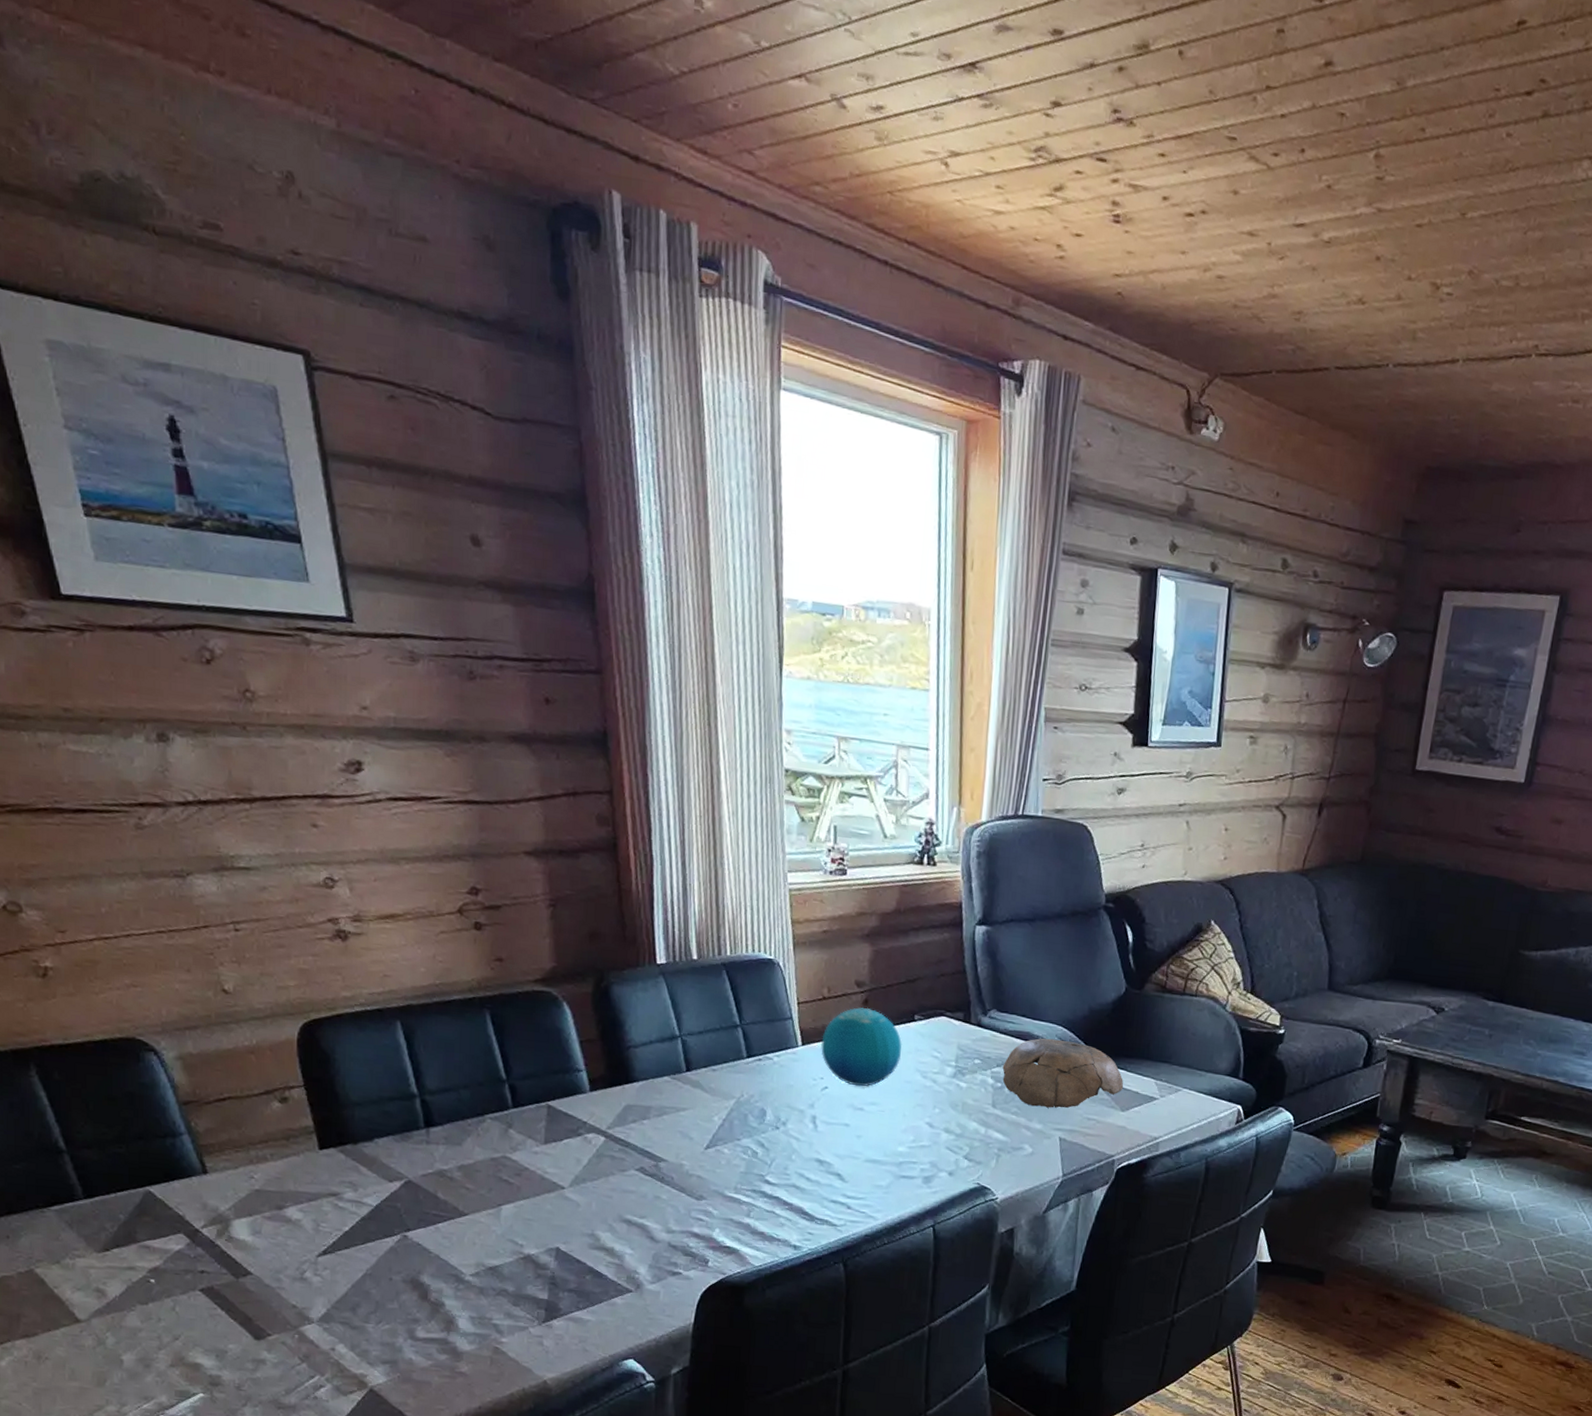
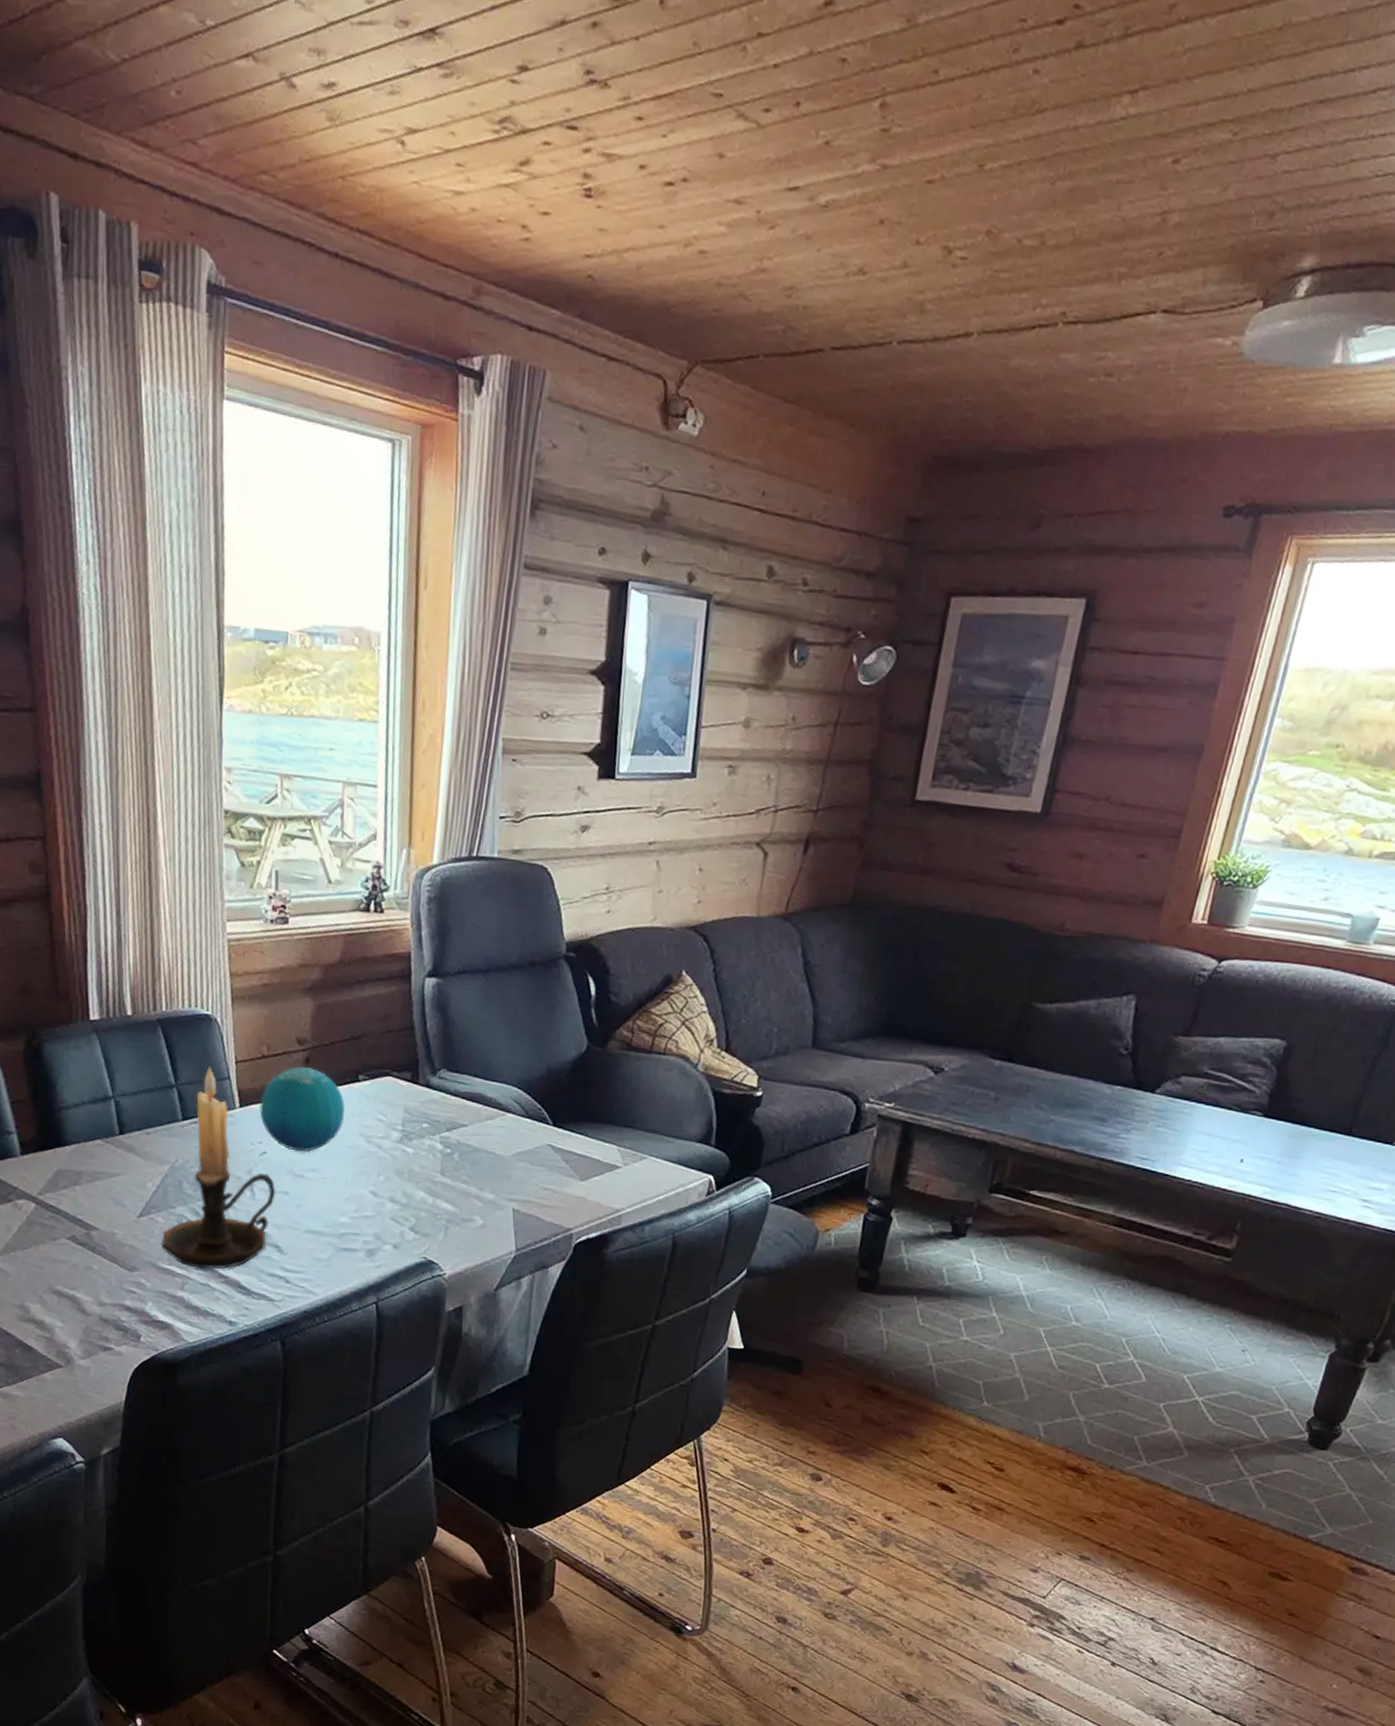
candle holder: none [728,1007,838,1197] -> present [161,1066,276,1269]
bowl: present [1002,1038,1124,1108] -> none [452,1100,584,1177]

